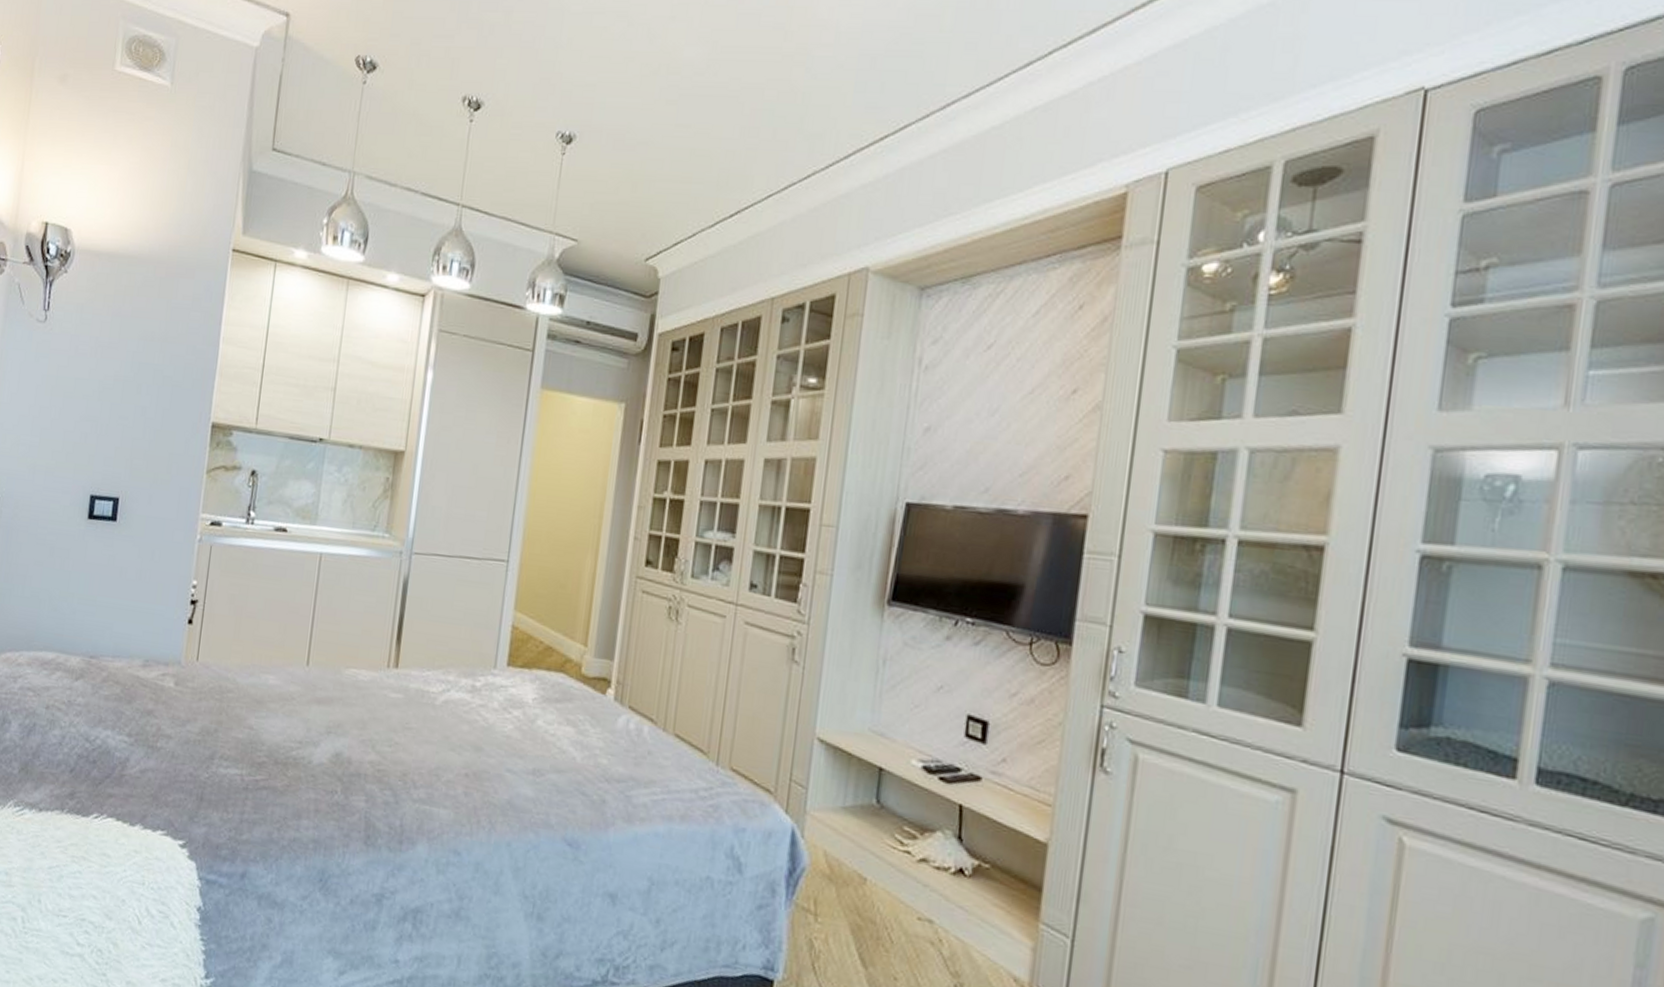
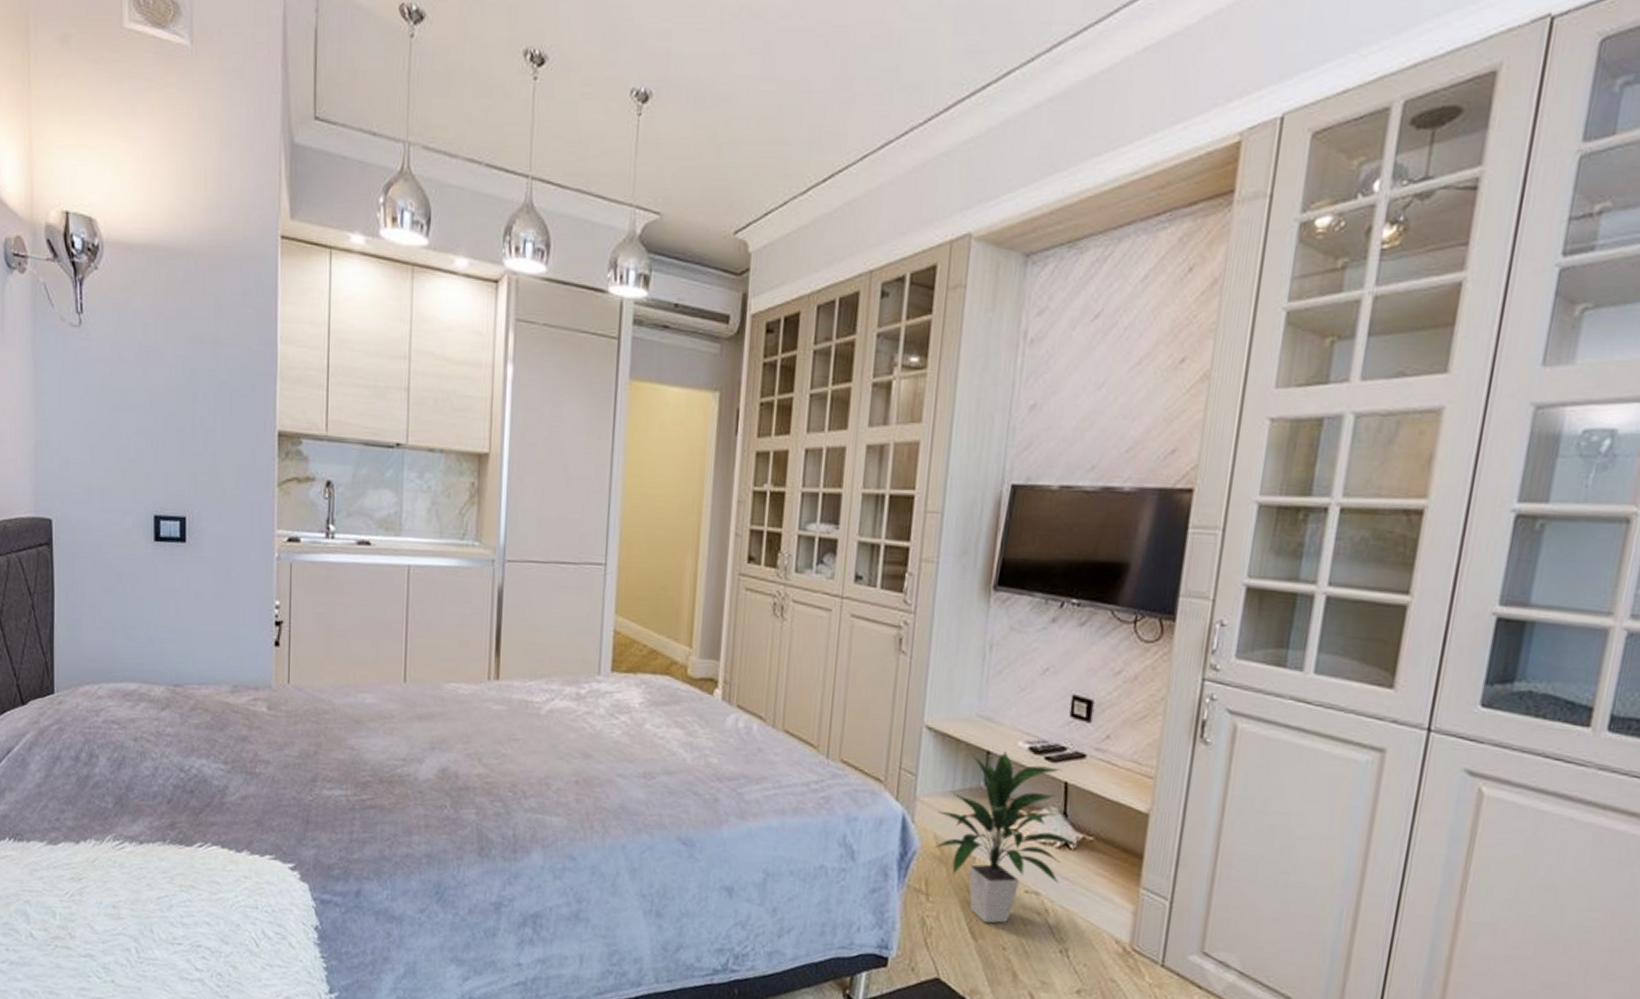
indoor plant: none [823,767,976,951] -> present [933,751,1081,924]

